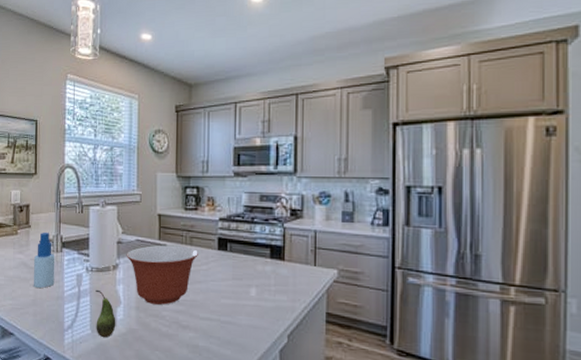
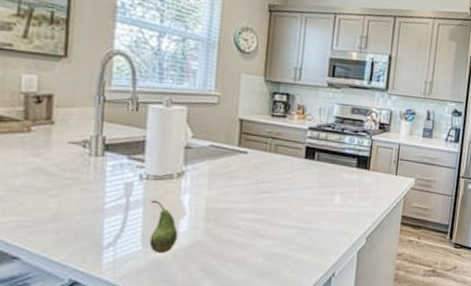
spray bottle: present [33,232,55,288] -> none [56,131,93,199]
mixing bowl: present [126,245,198,305] -> none [195,151,283,214]

